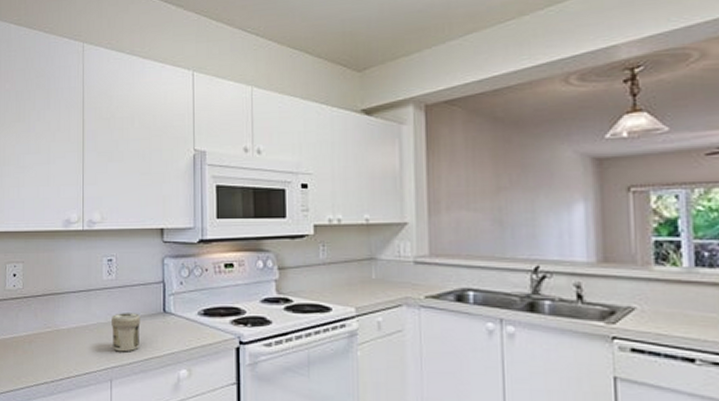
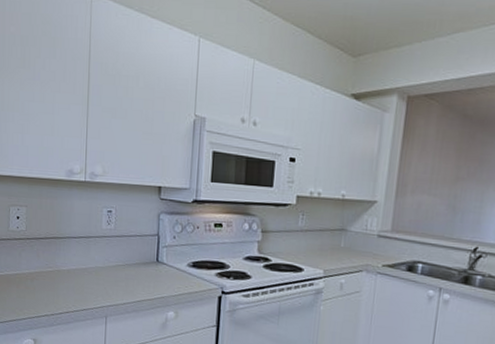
jar: present [112,313,141,352] -> none [109,259,136,294]

